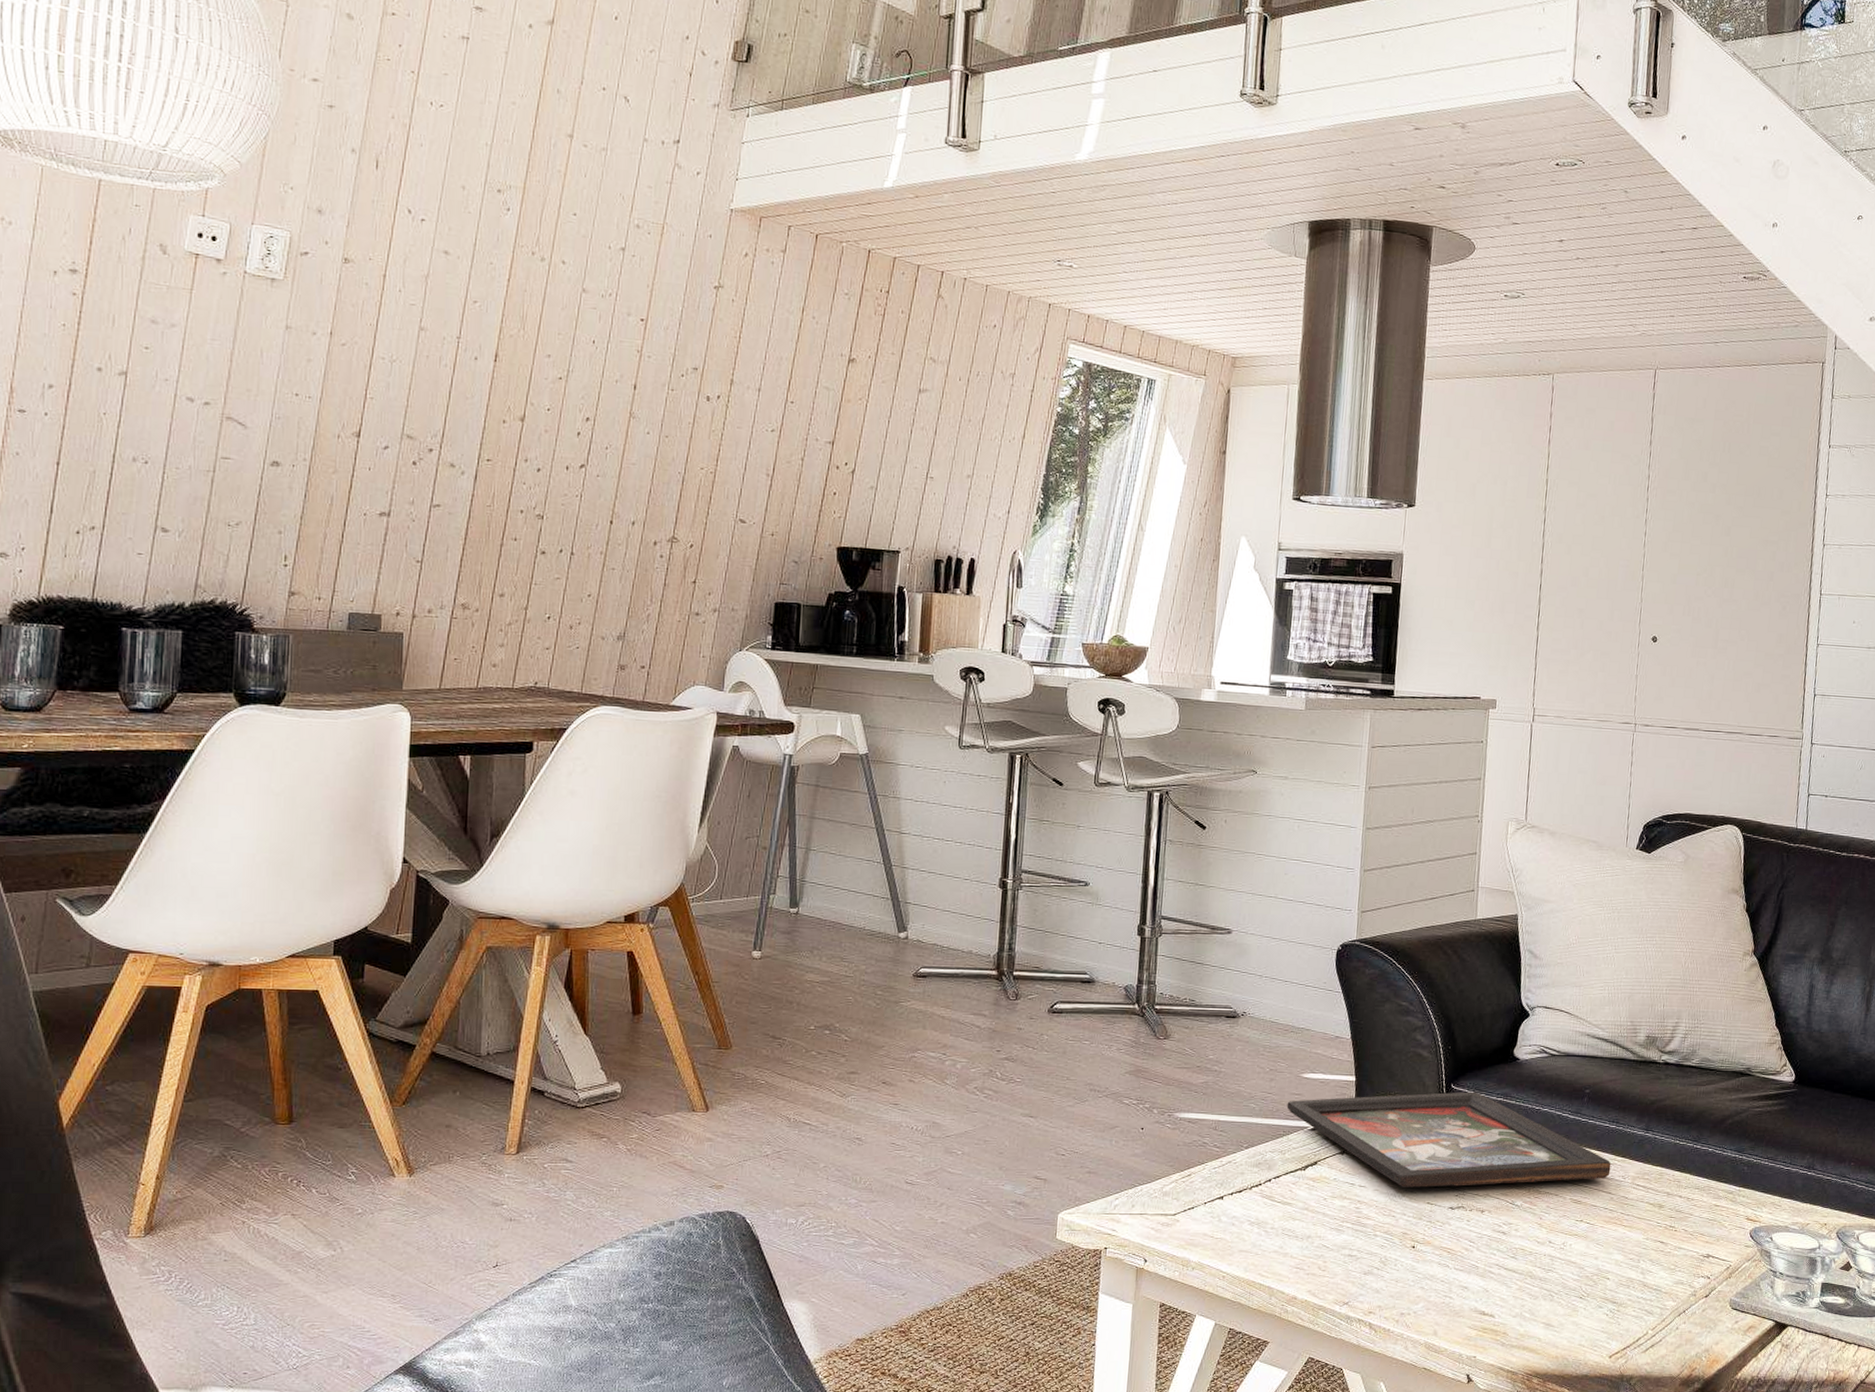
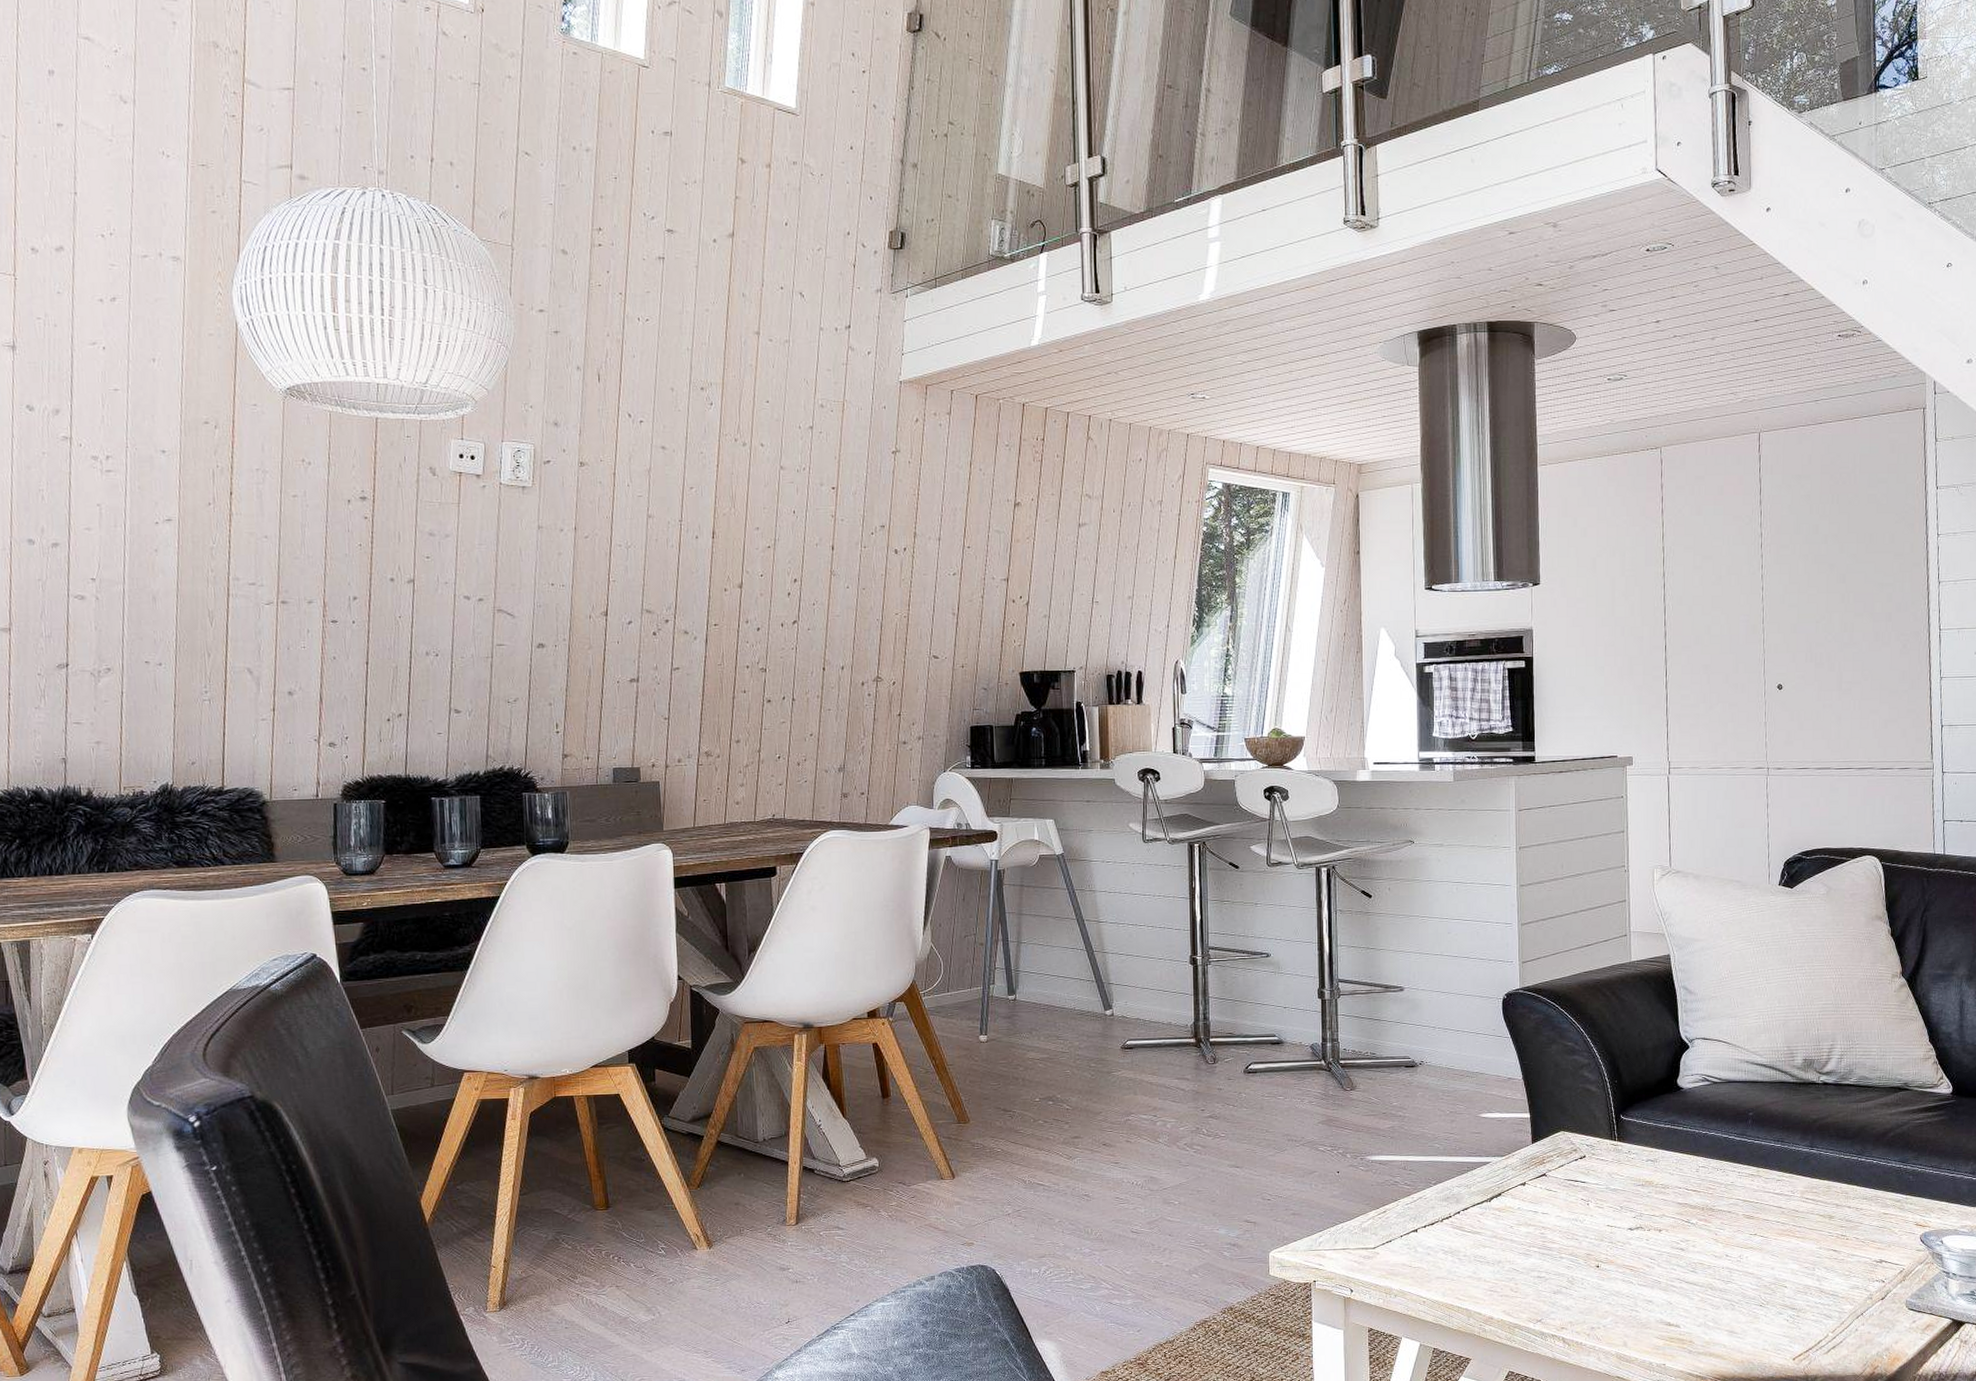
decorative tray: present [1287,1091,1611,1188] -> none [1468,1121,1780,1213]

